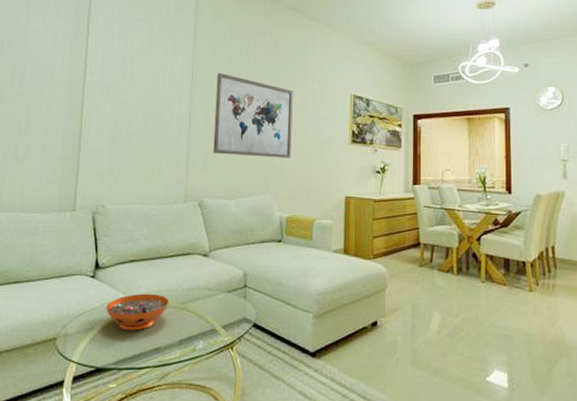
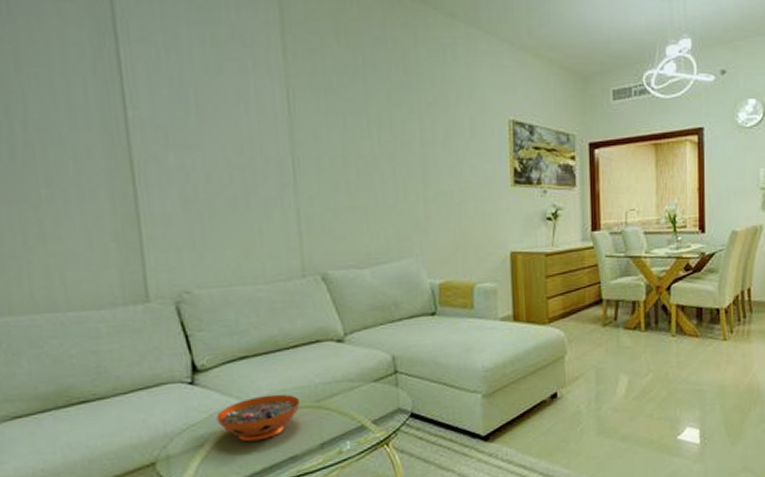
wall art: present [213,72,293,158] -> none [324,97,438,211]

